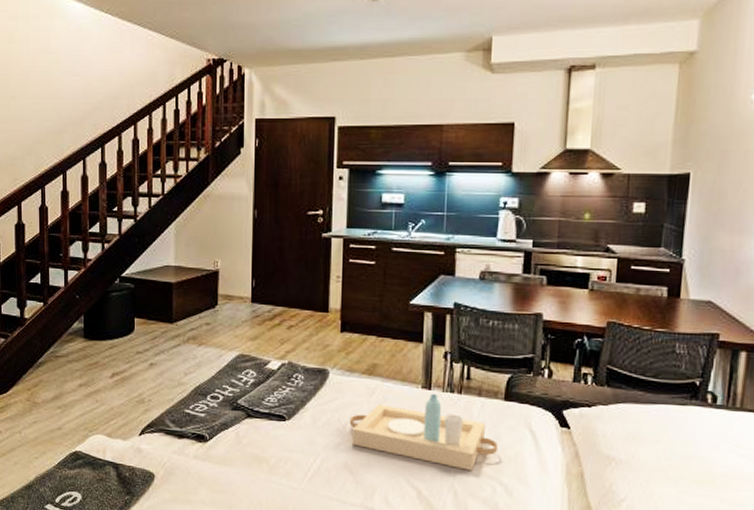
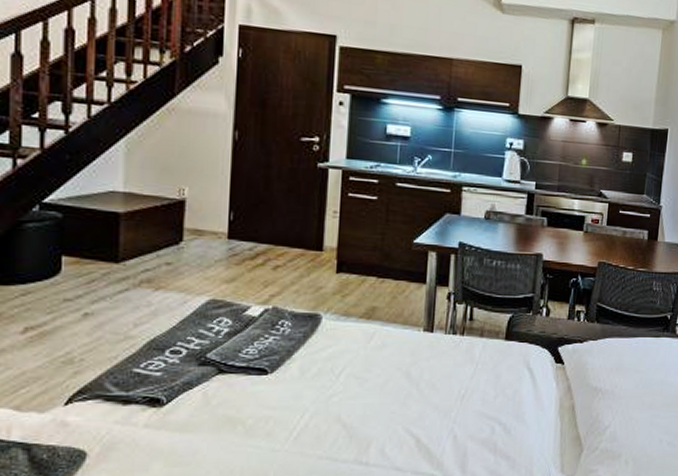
serving tray: present [349,393,499,471] -> none [343,336,499,413]

